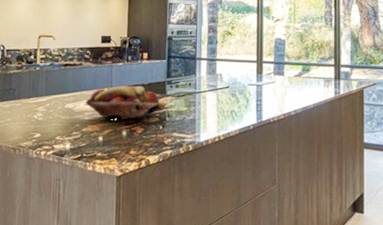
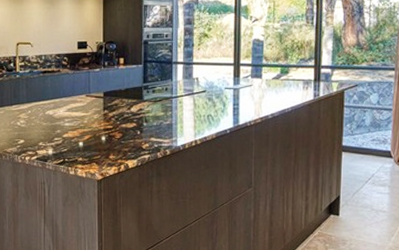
fruit basket: present [85,85,166,121] -> none [65,91,143,126]

